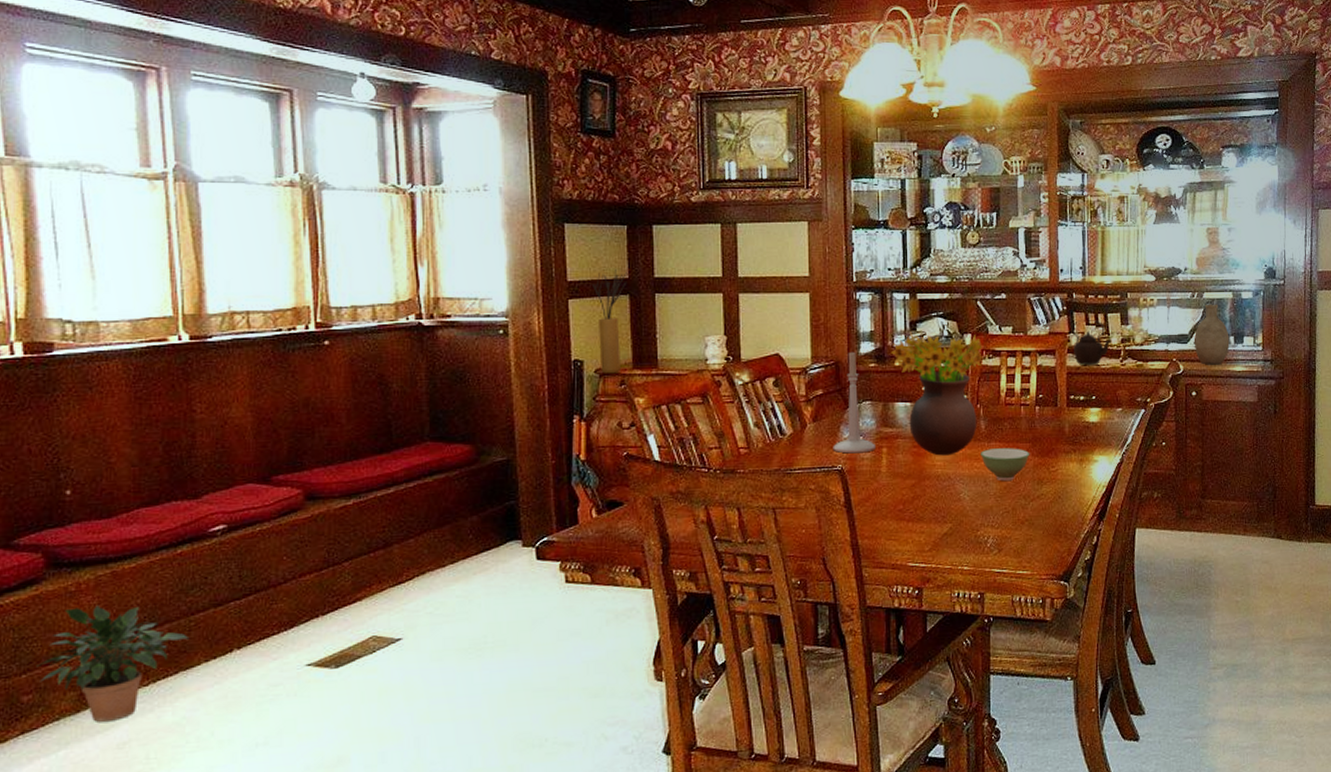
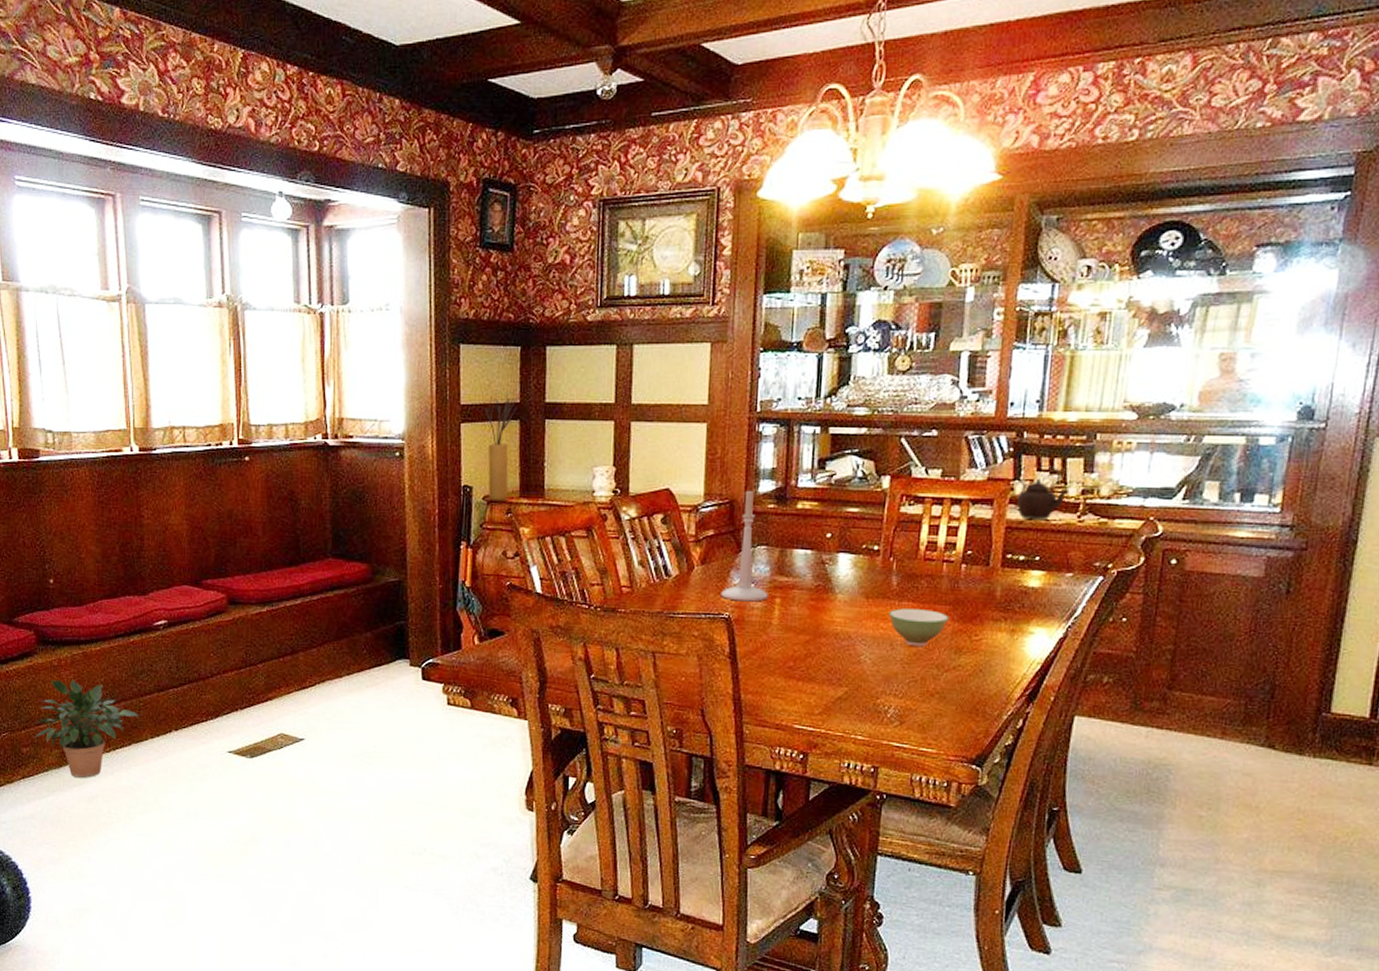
flower arrangement: present [891,332,982,456] -> none [794,470,903,612]
decorative vase: present [1194,304,1230,365] -> none [1182,450,1234,528]

